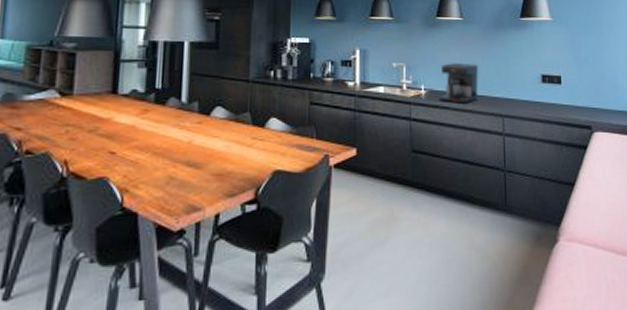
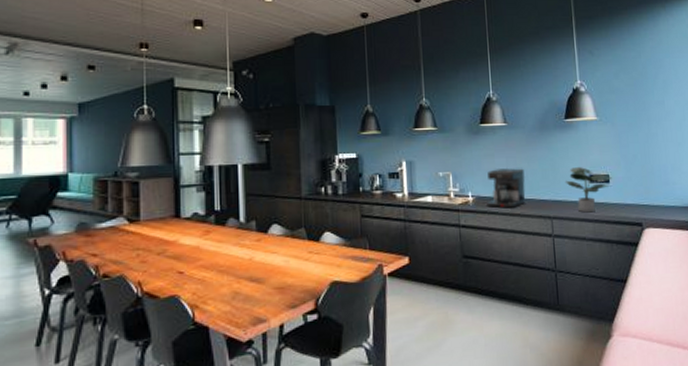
potted plant: none [517,66,564,113] -> present [564,167,612,213]

